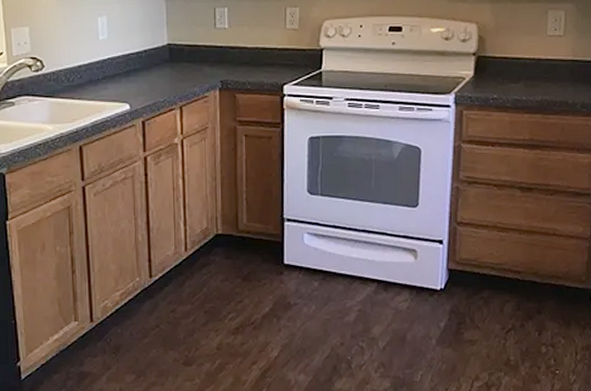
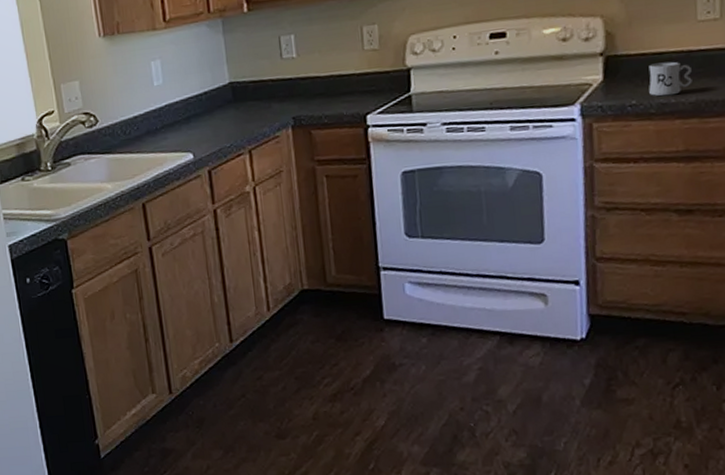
mug: none [507,66,540,94] -> present [648,61,692,97]

